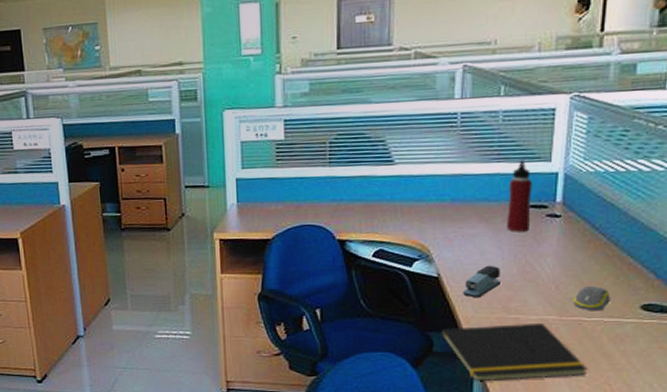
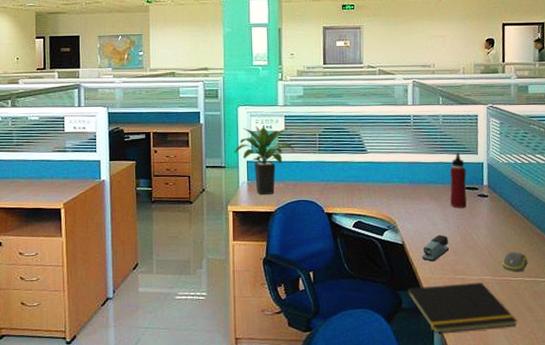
potted plant: none [220,134,298,220] -> present [234,126,295,196]

